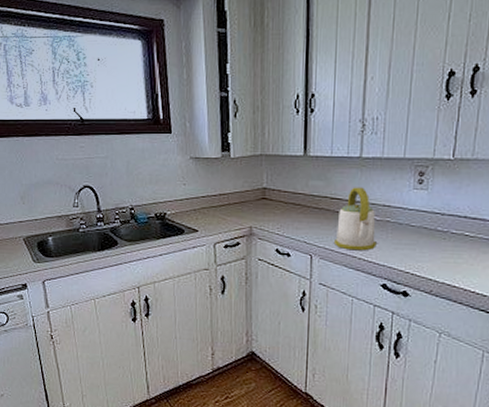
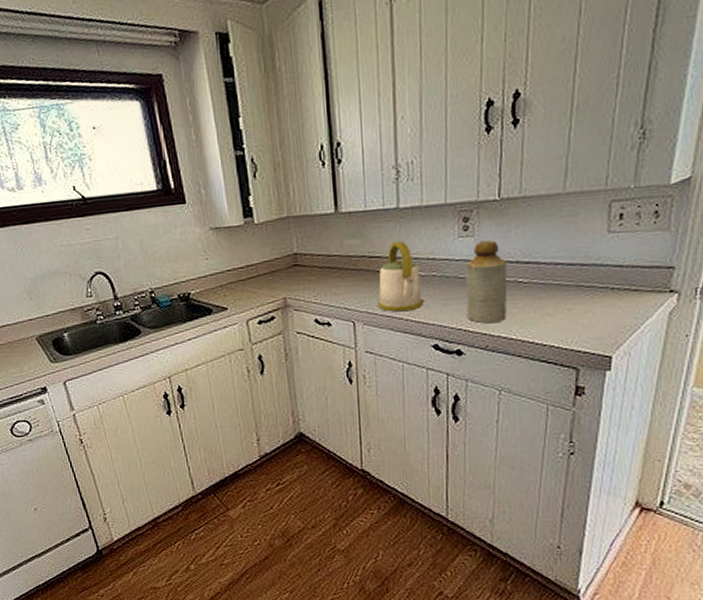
bottle: none [416,195,456,271] -> present [466,240,508,324]

